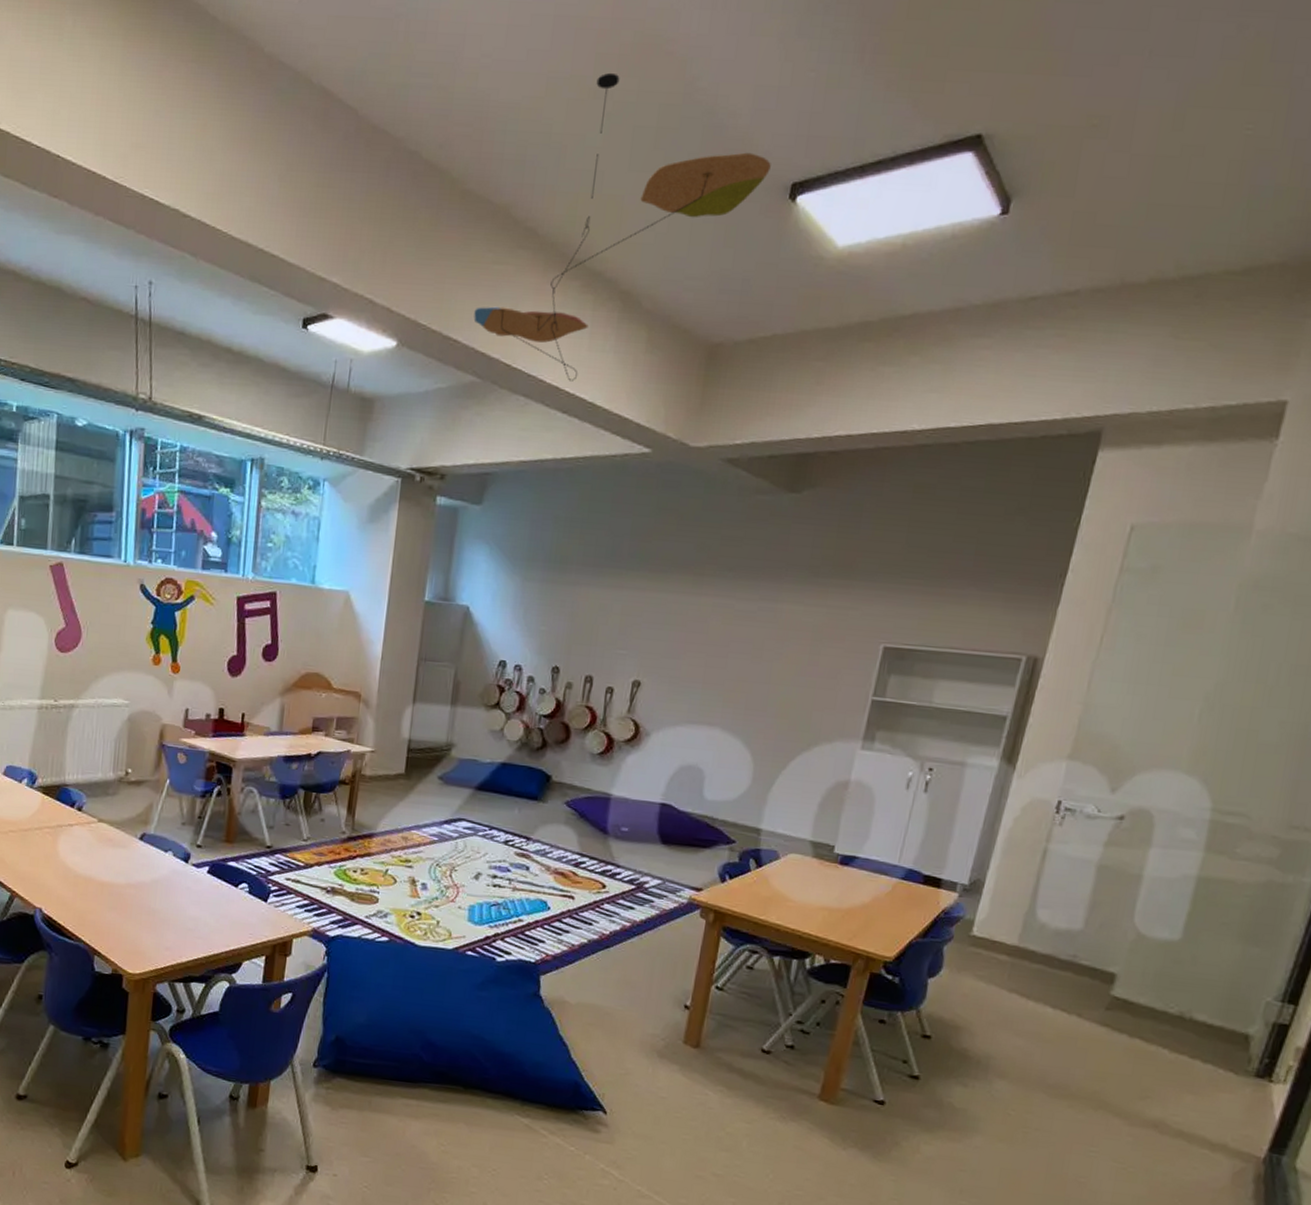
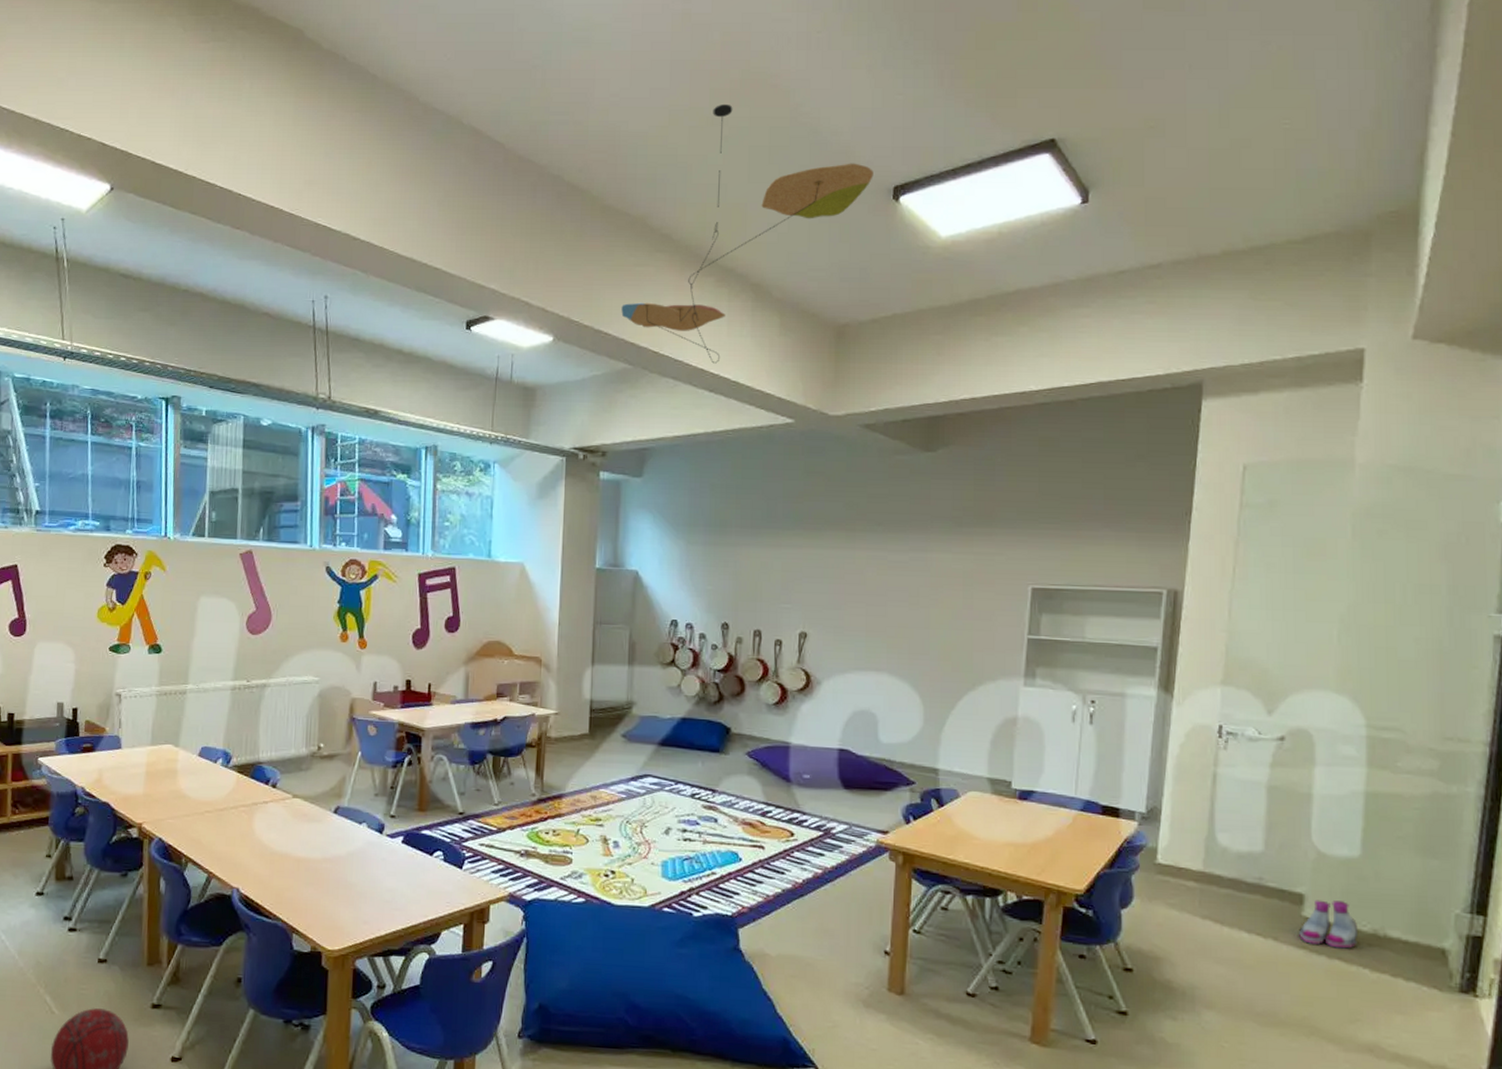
boots: none [1104,980,1165,1029] -> present [1299,900,1359,949]

